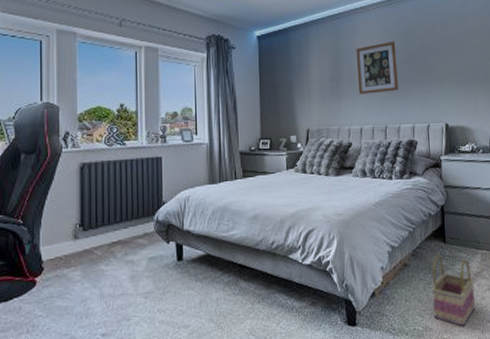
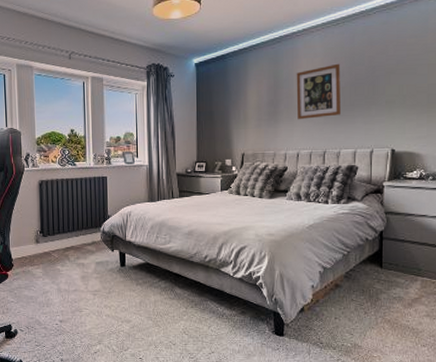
basket: present [431,254,476,327] -> none [363,278,411,348]

